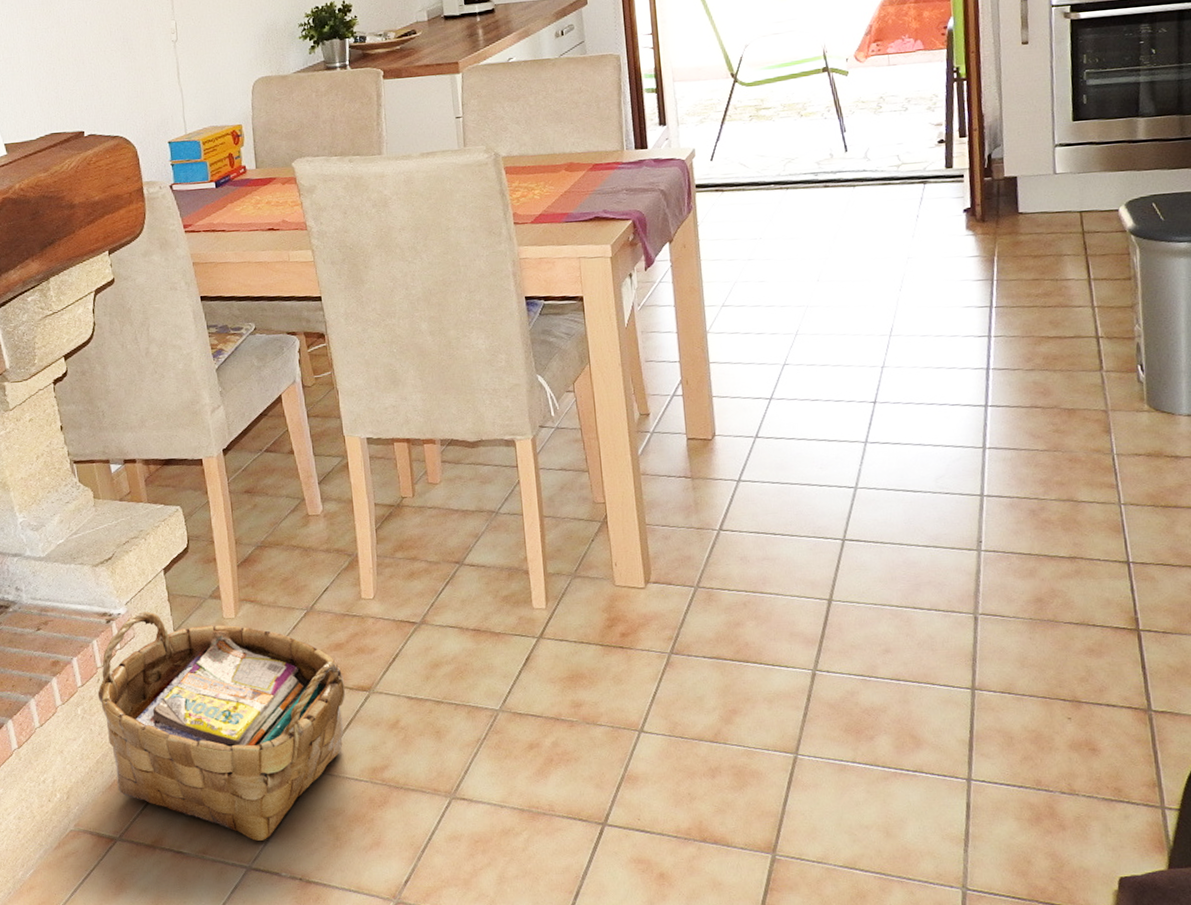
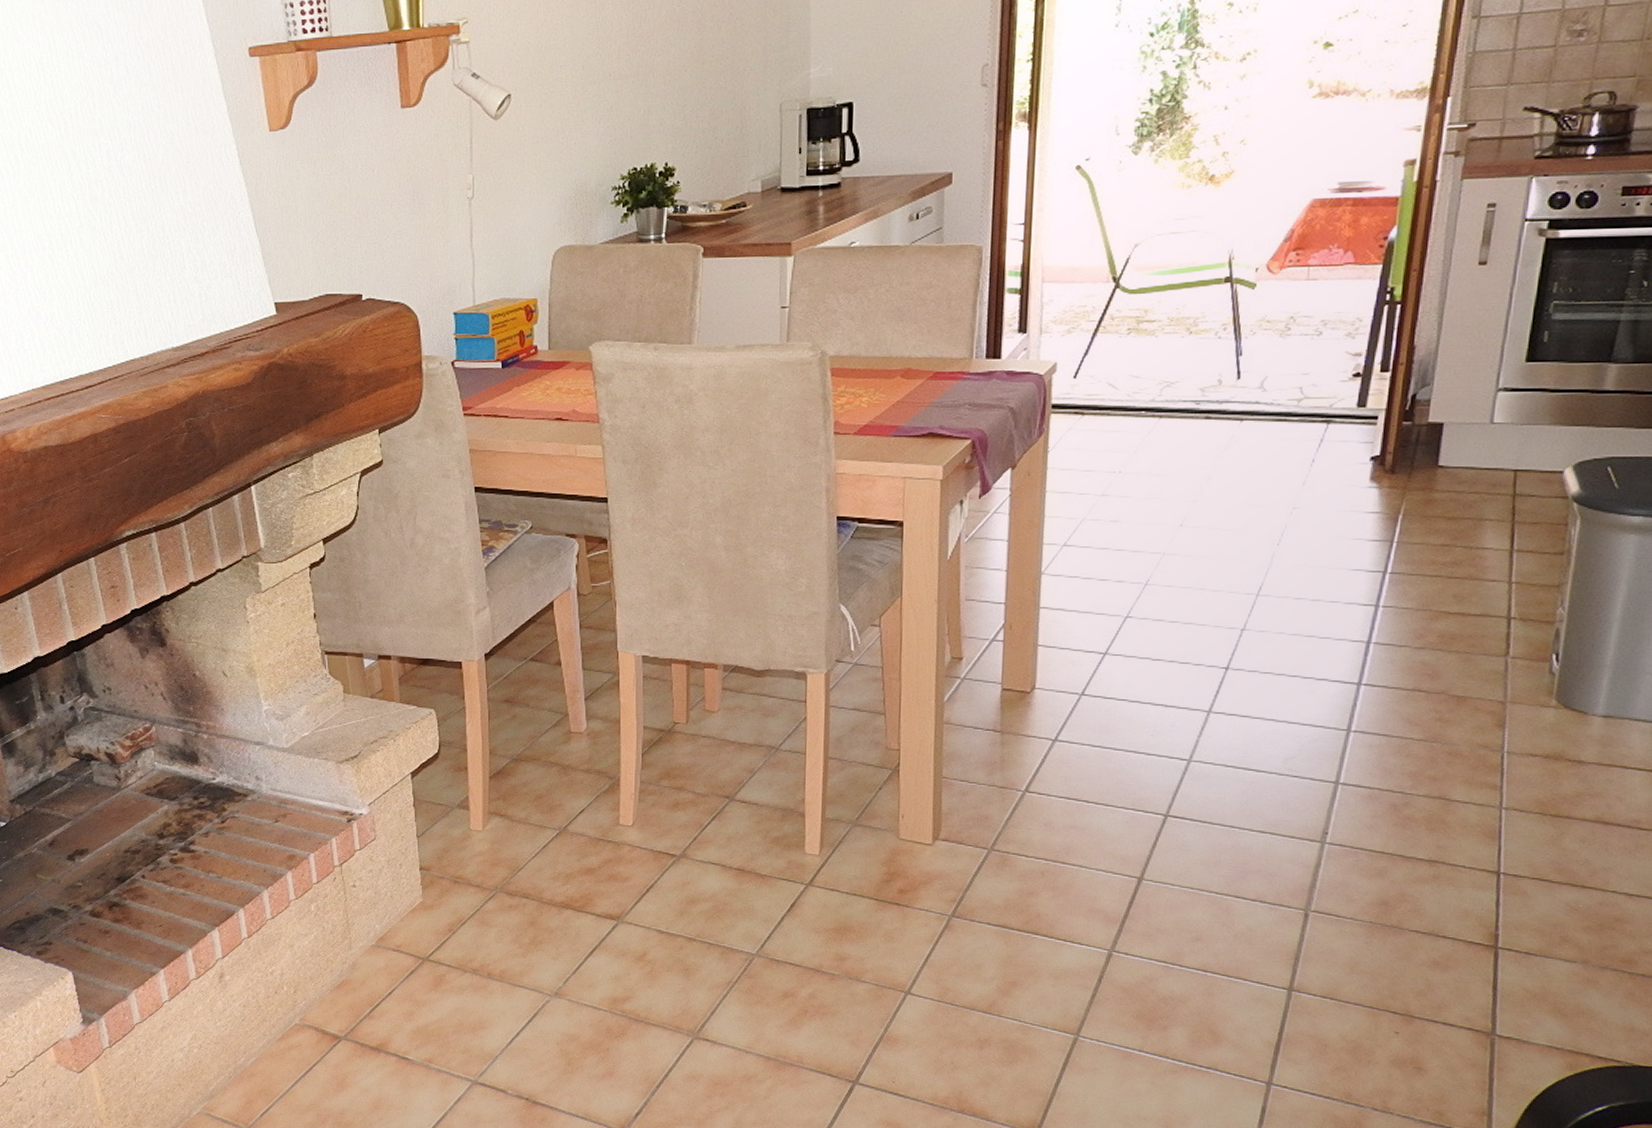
woven basket: present [97,611,346,842] -> none [333,814,593,1058]

